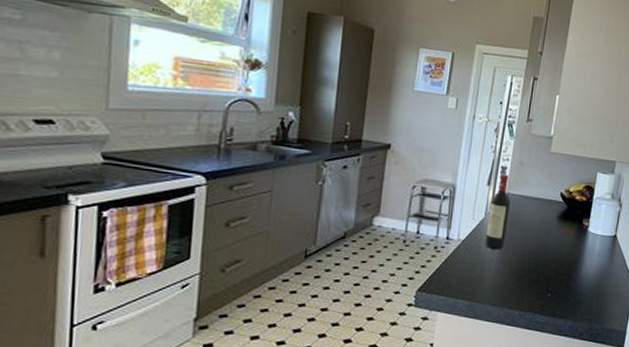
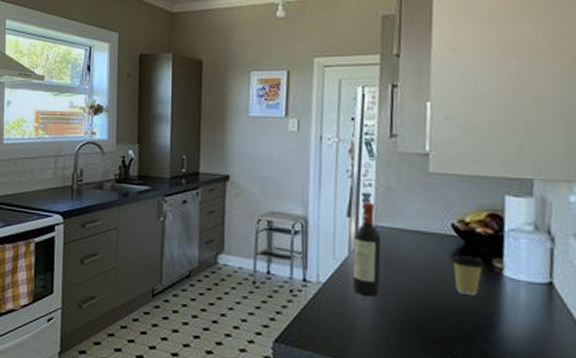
coffee cup: none [556,217,578,247] -> present [450,256,485,297]

